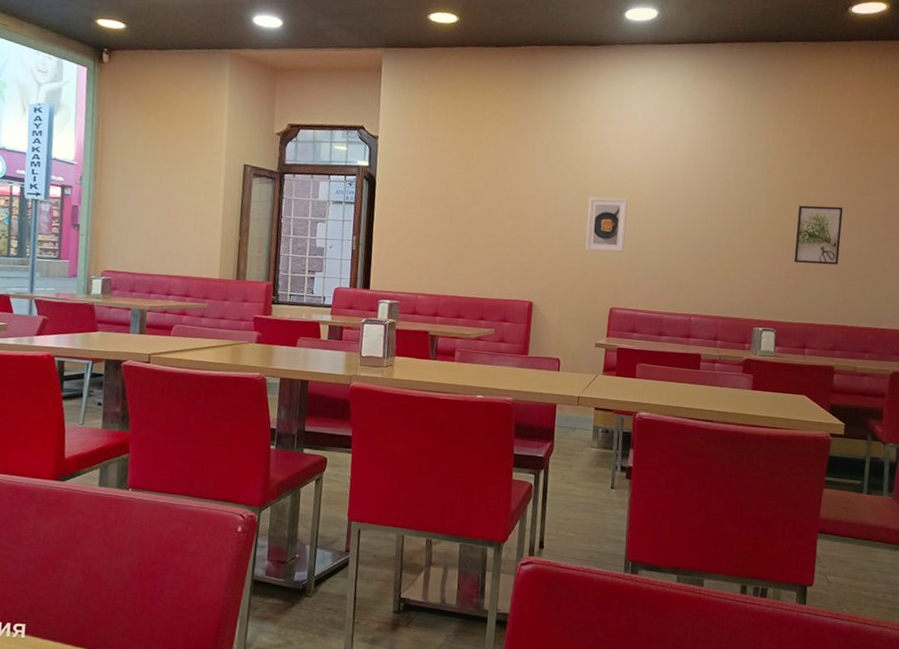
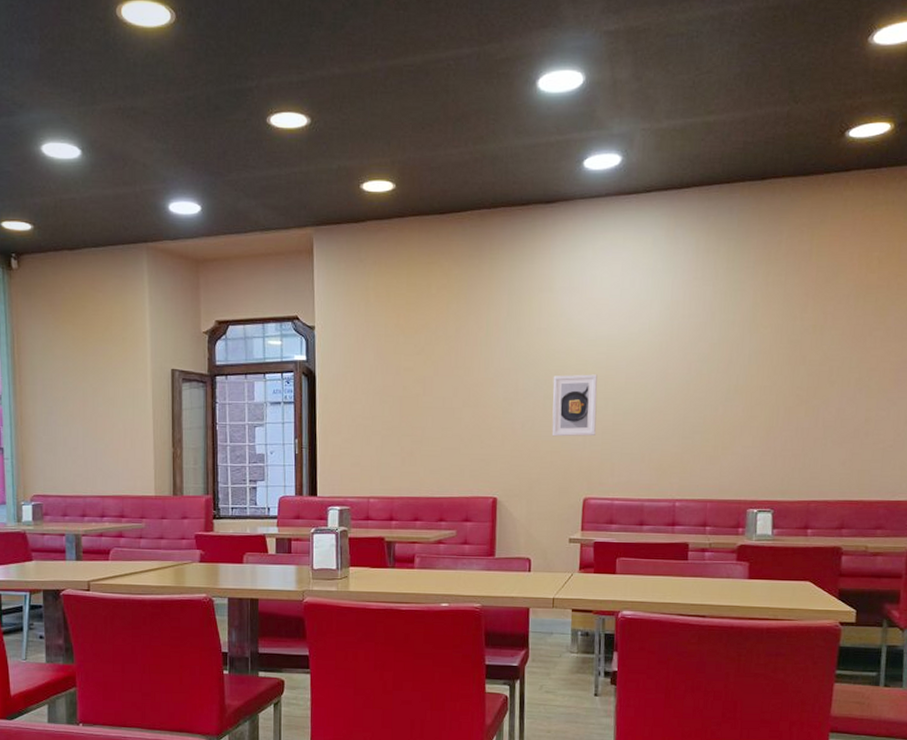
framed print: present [794,205,843,265] -> none [791,365,847,433]

